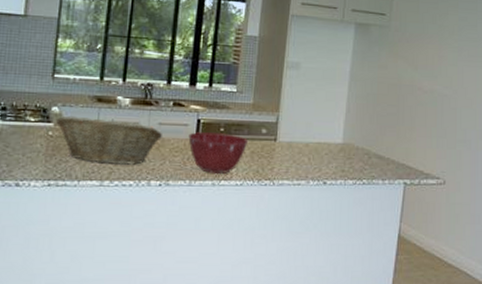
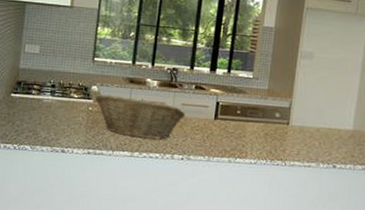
mixing bowl: present [188,132,249,174] -> none [208,113,263,152]

